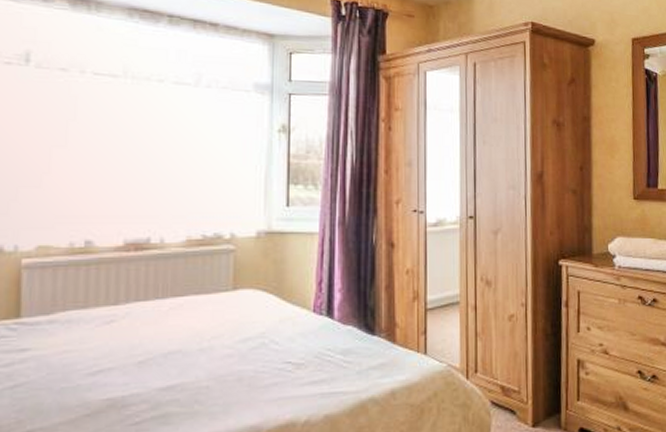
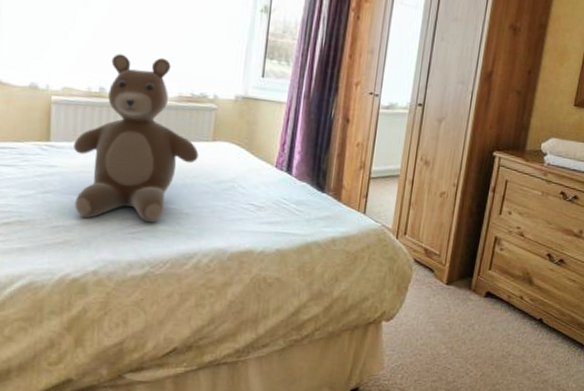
bear: none [53,196,217,412] -> present [74,54,199,222]

